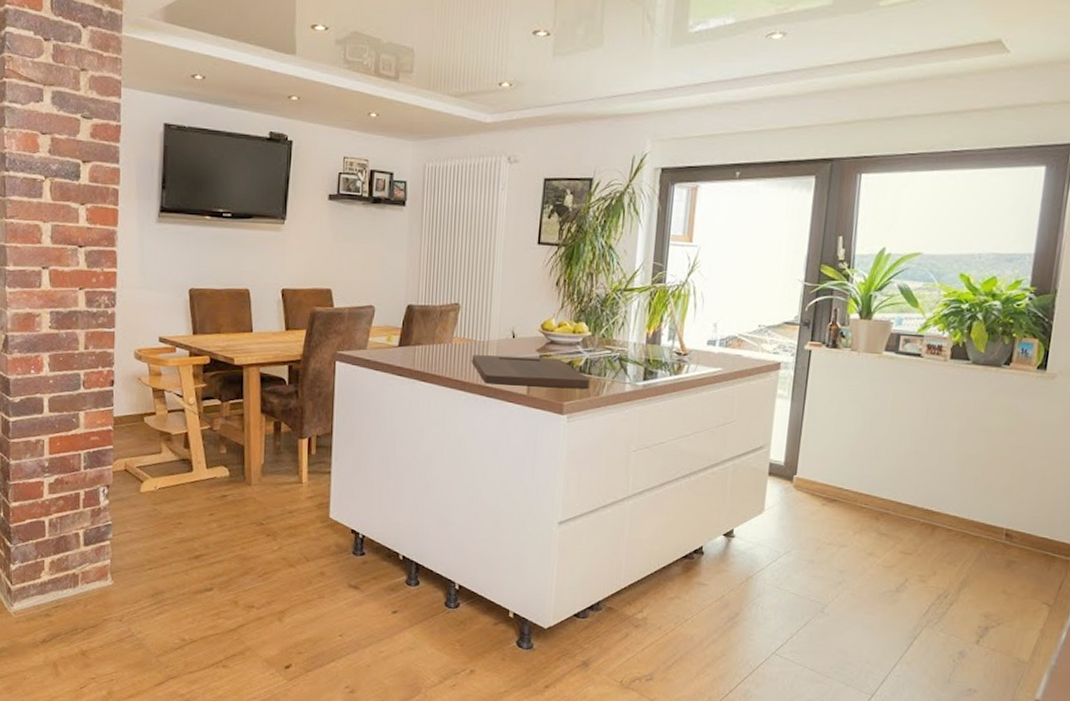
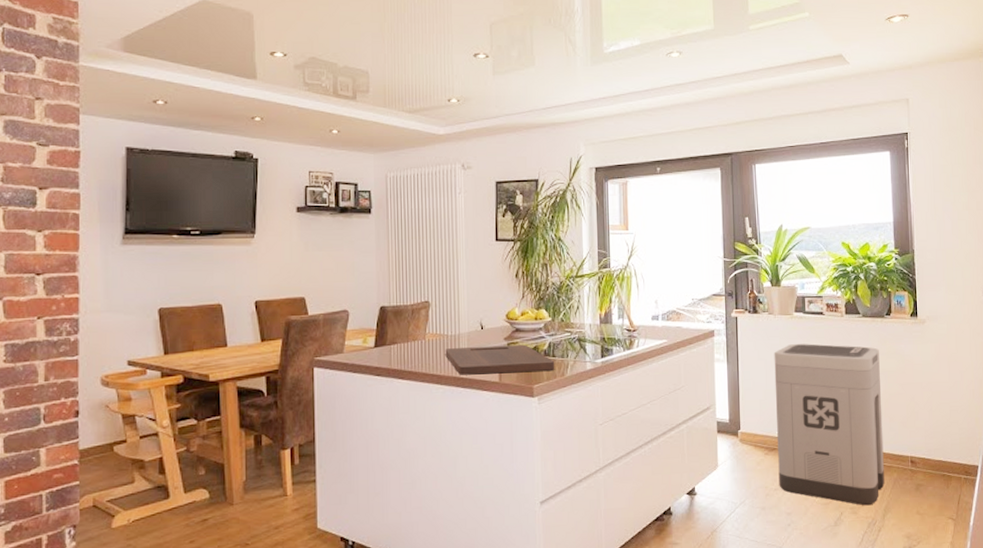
trash can: none [834,387,987,575] -> present [774,344,885,505]

